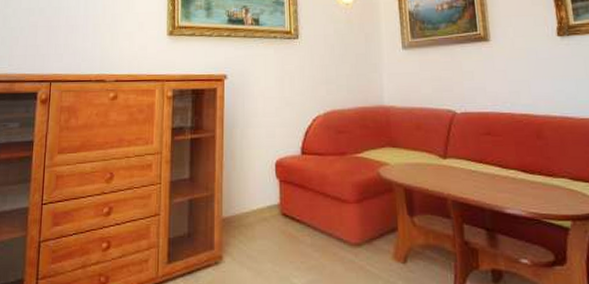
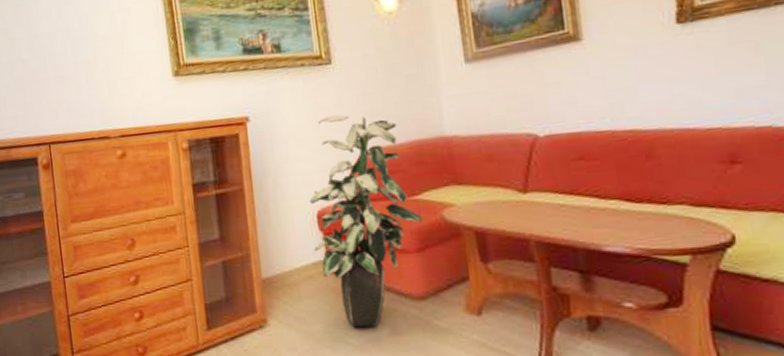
indoor plant: none [269,80,363,269] -> present [309,115,424,328]

